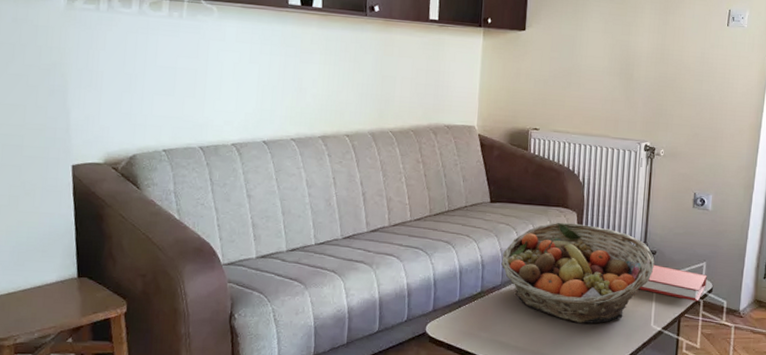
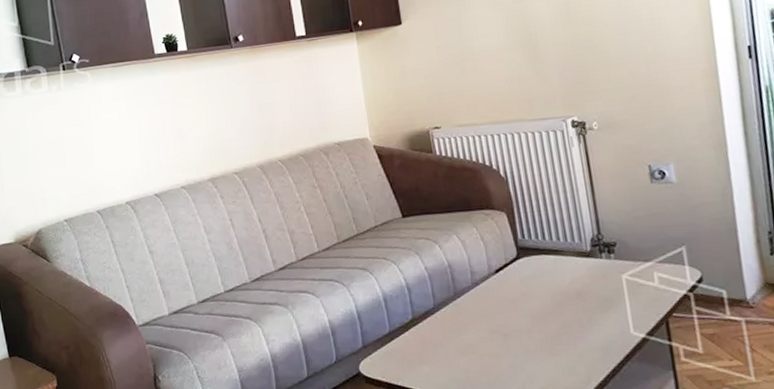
fruit basket: present [500,222,655,324] -> none [428,224,618,341]
book: present [639,264,707,302] -> none [604,258,693,296]

